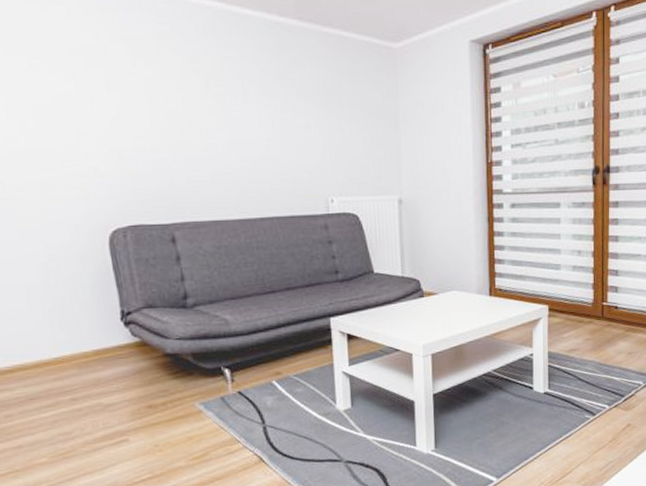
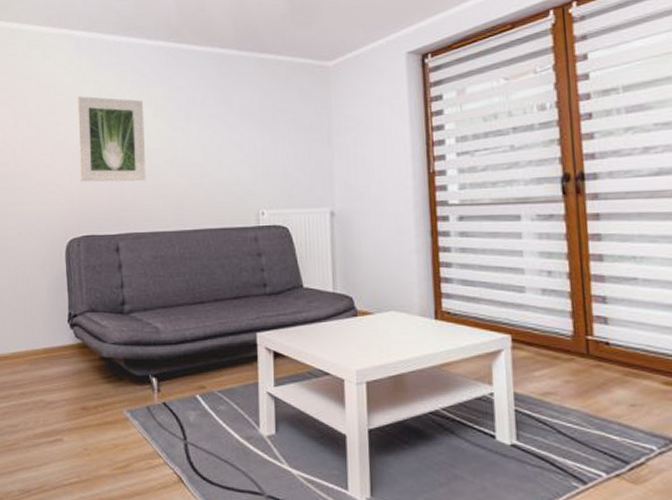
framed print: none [103,59,201,165] -> present [77,96,146,182]

